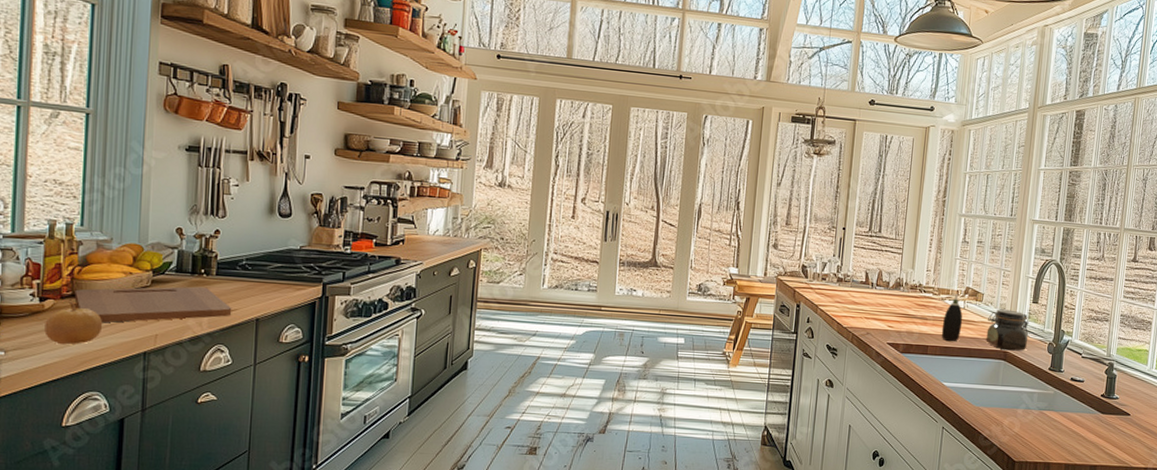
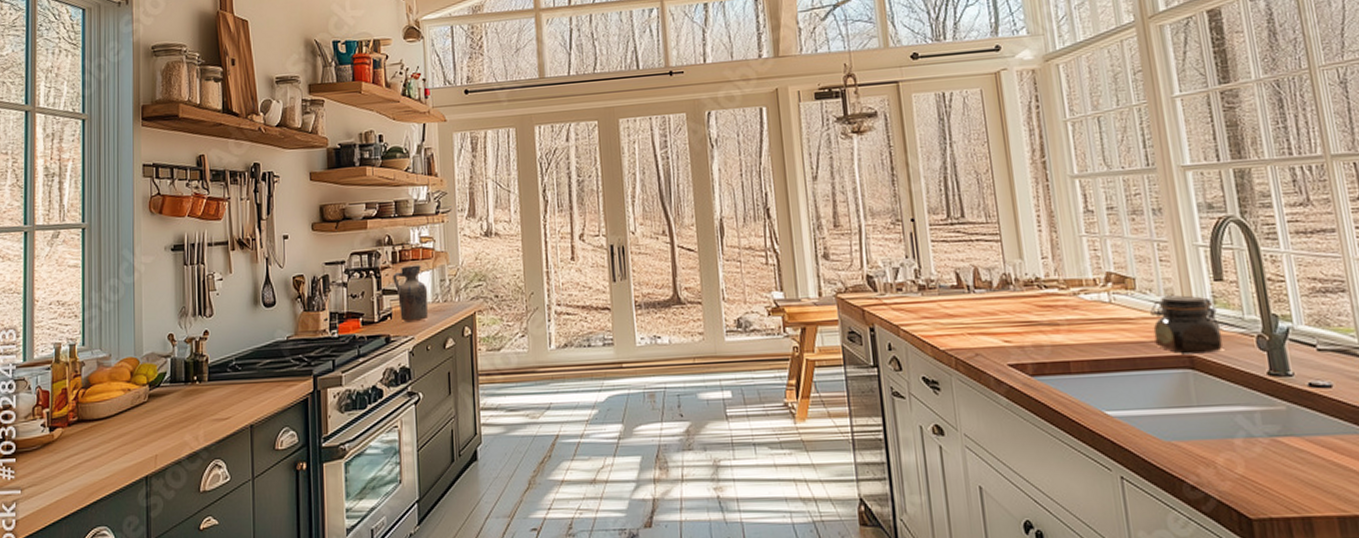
fruit: present [44,301,103,345] -> none [55,427,107,477]
cutting board: present [74,286,232,323] -> none [80,395,226,448]
ceramic jug: none [408,200,441,250] -> present [393,265,429,323]
soap dispenser: present [941,294,963,341] -> none [1082,284,1114,351]

